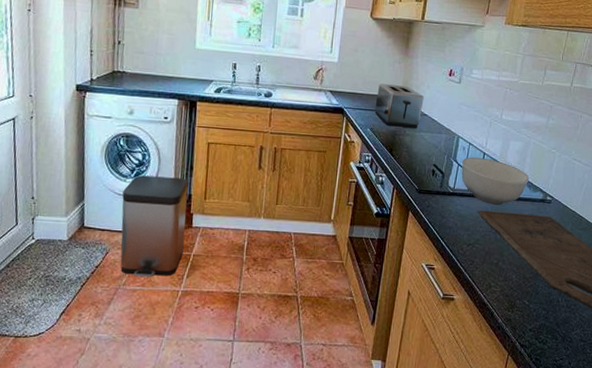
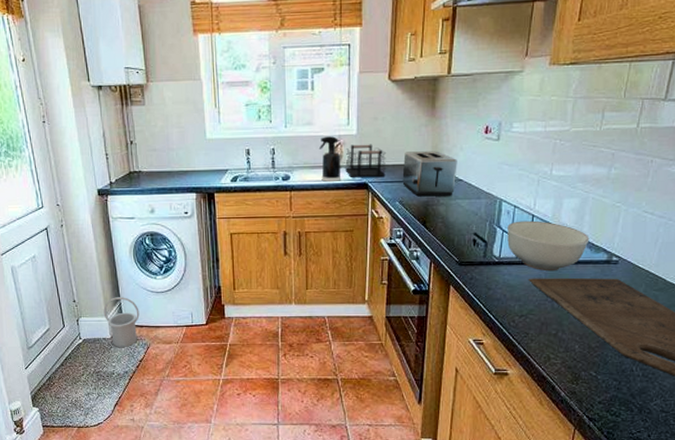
bucket: none [63,197,103,252] -> present [103,297,140,348]
pedal bin: present [120,175,189,278] -> none [155,271,220,369]
spray bottle: none [301,61,322,104] -> present [318,136,341,183]
dish rack: none [324,71,363,105] -> present [345,144,387,178]

